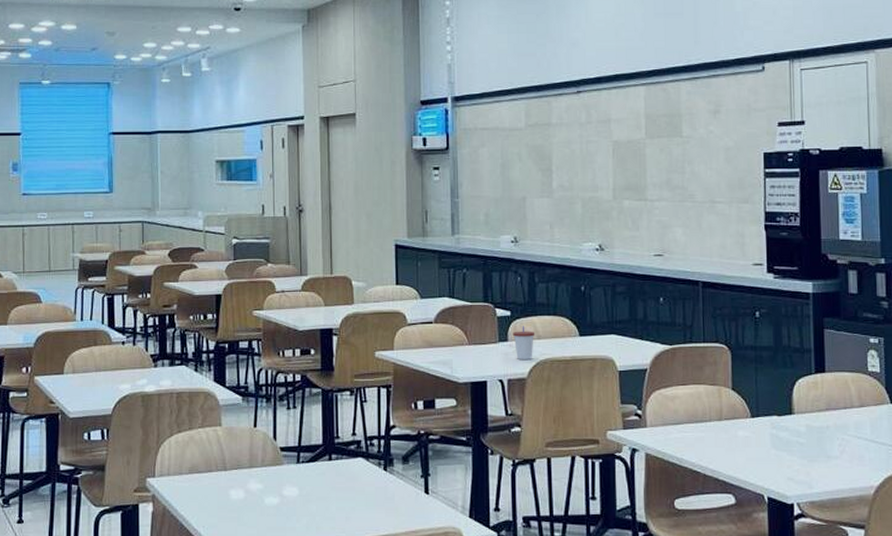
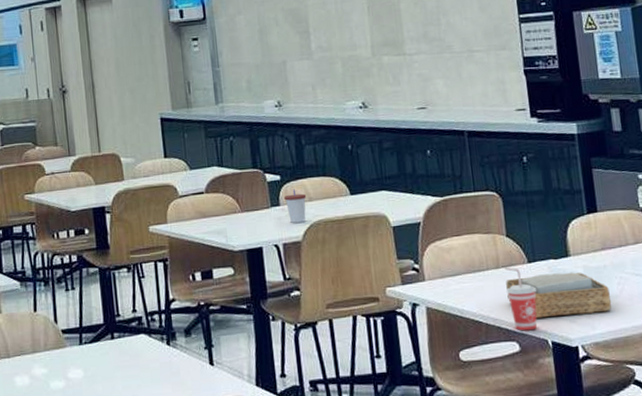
beverage cup: none [726,420,757,485] -> present [504,267,538,331]
napkin holder: none [727,430,831,473] -> present [506,272,612,319]

